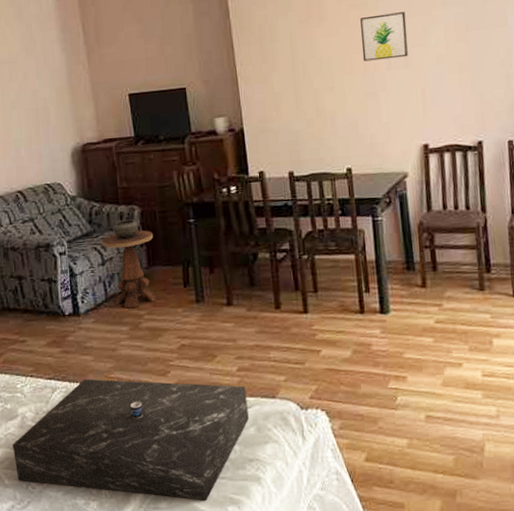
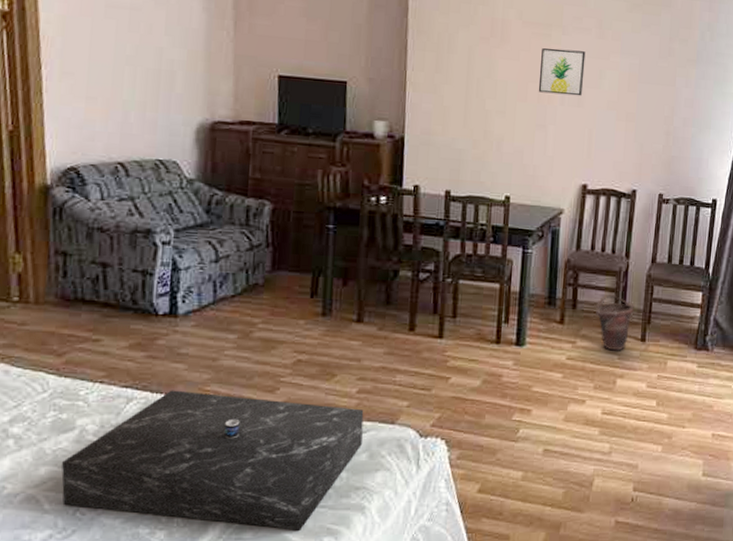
side table: present [101,218,157,309] -> none [218,214,284,315]
bucket: none [458,252,501,310] -> present [596,294,634,351]

